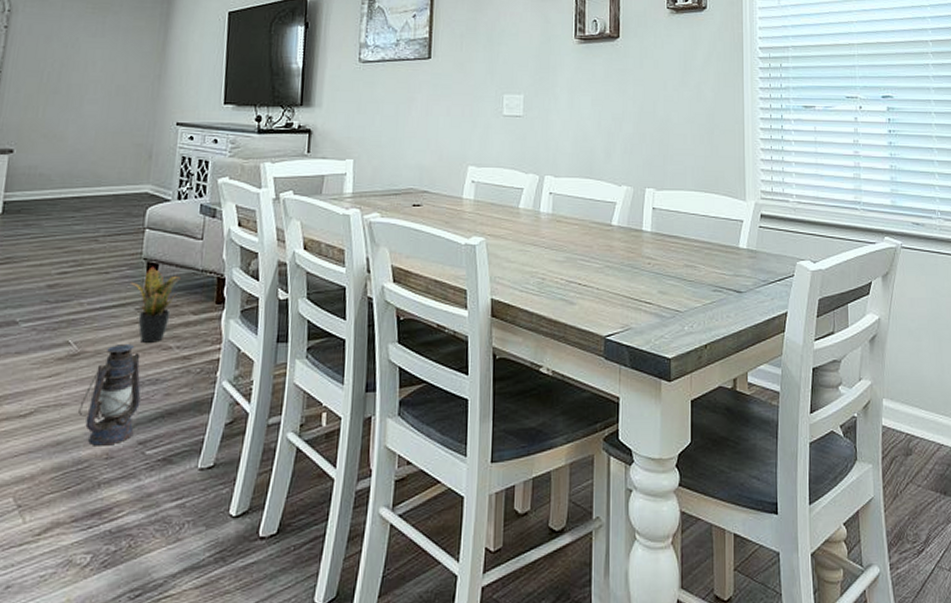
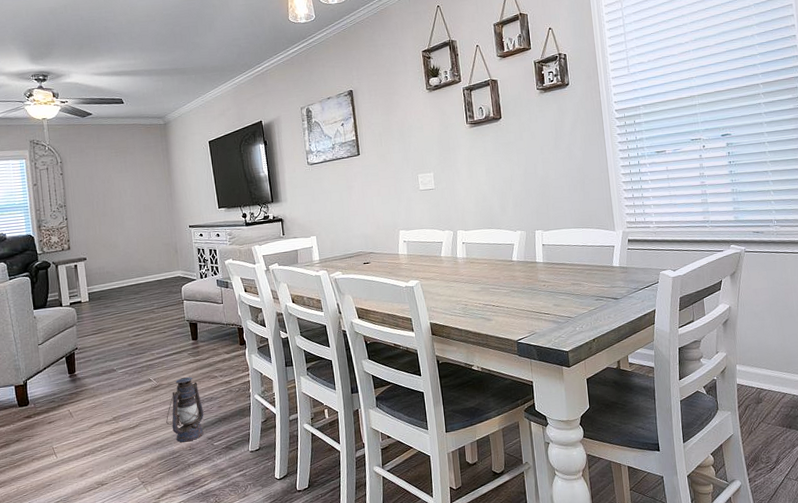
potted plant: present [131,266,181,343] -> none [182,325,213,375]

